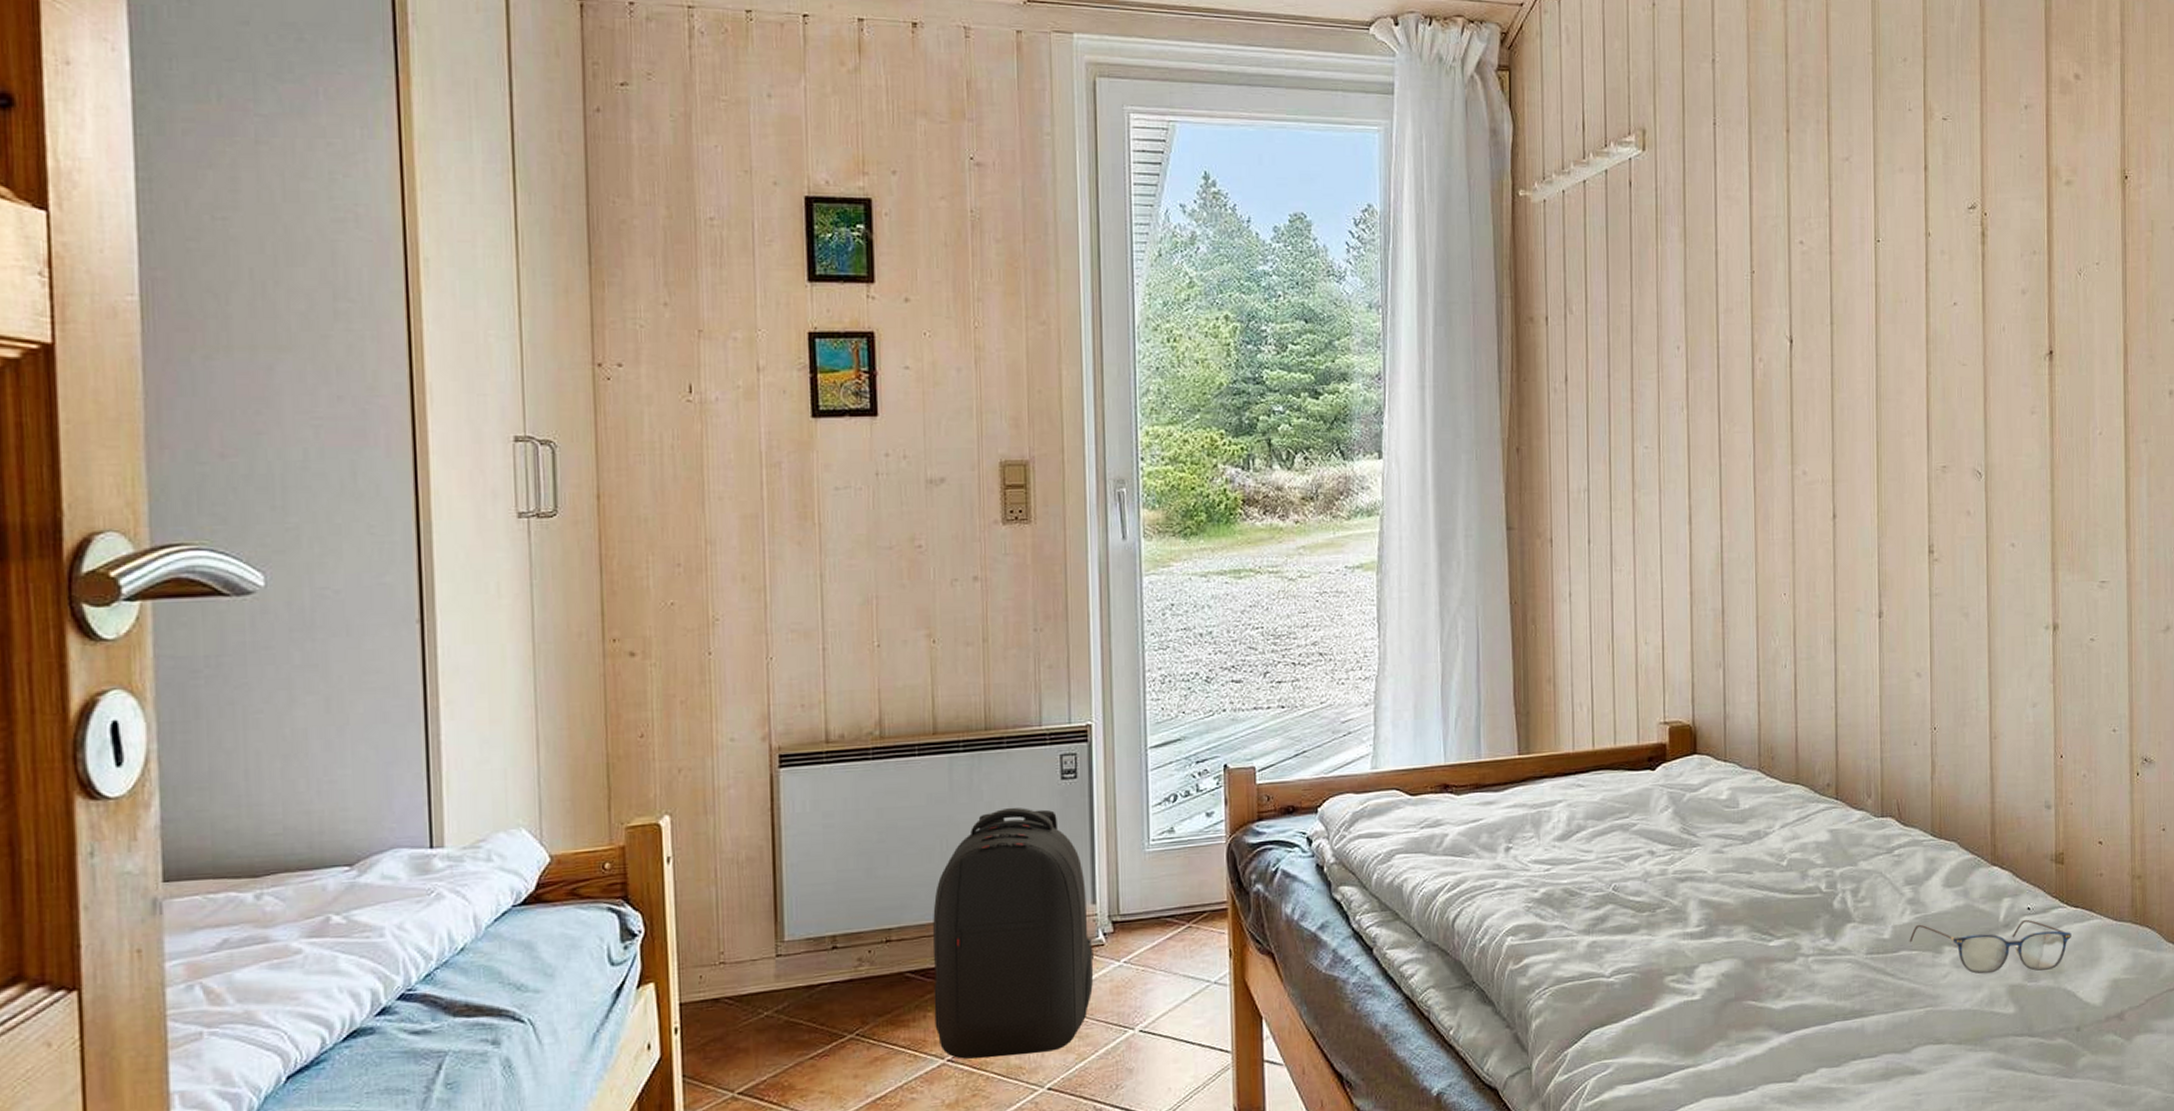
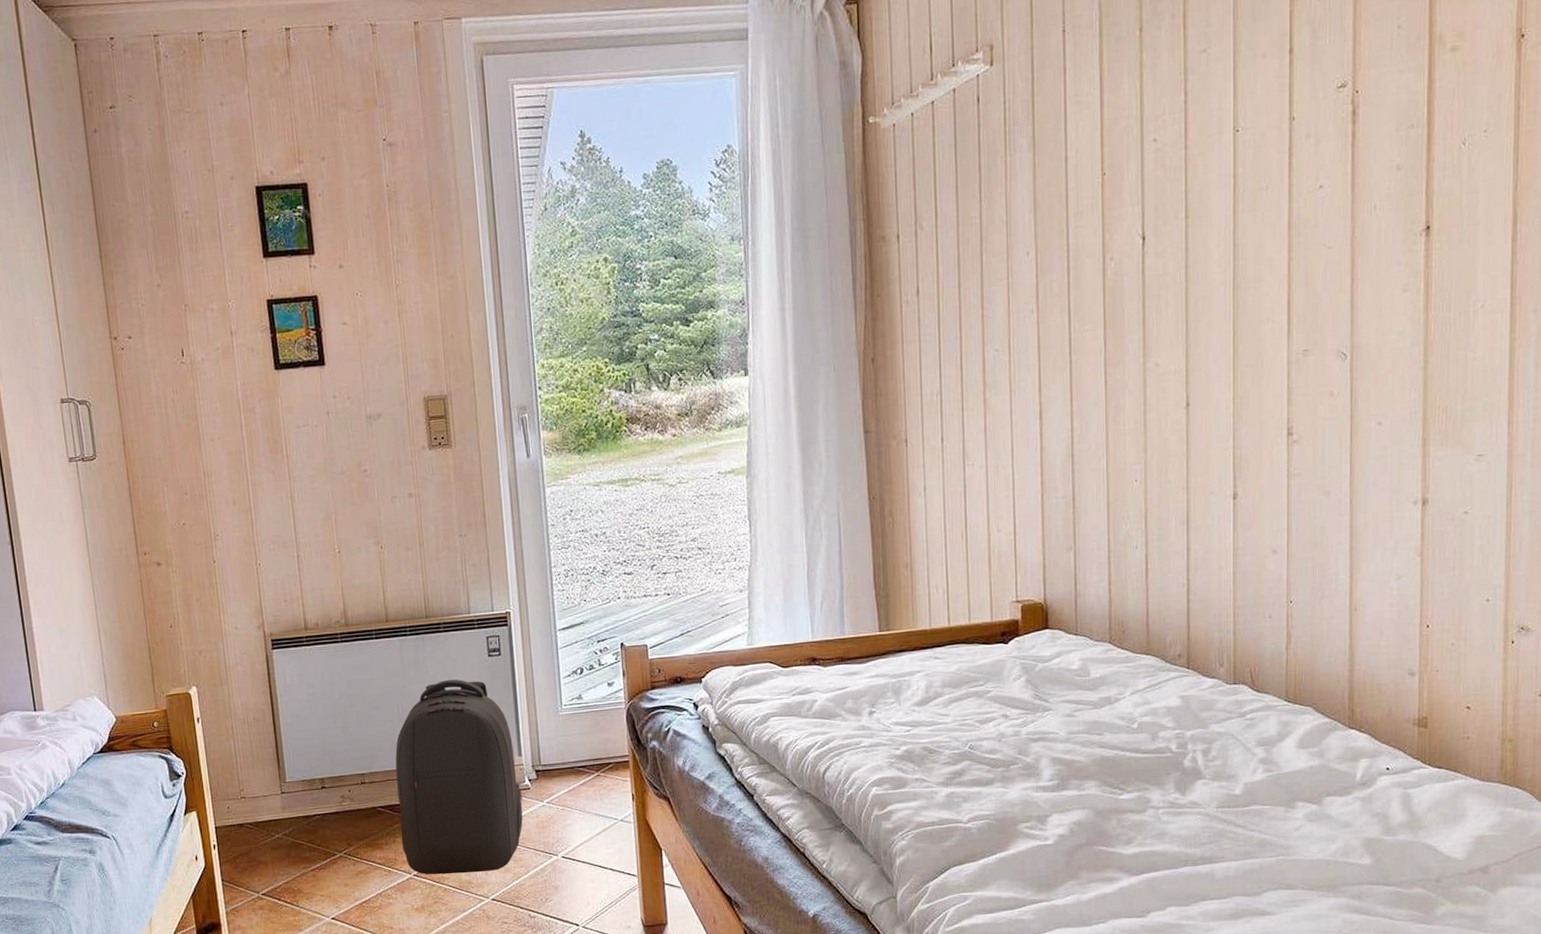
glasses: present [1909,919,2072,975] -> none [1261,778,1434,828]

